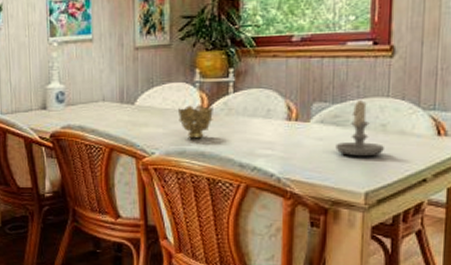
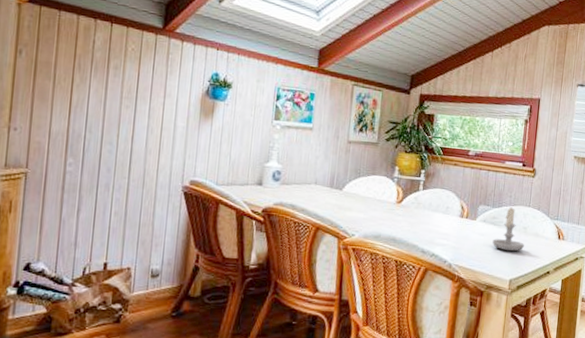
decorative bowl: present [177,105,213,139] -> none [377,196,406,226]

